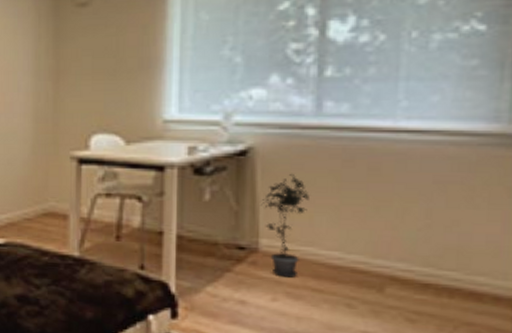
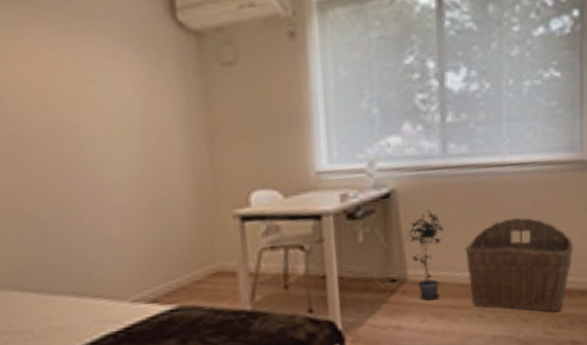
wicker basket: none [335,194,489,318] -> present [465,217,574,312]

